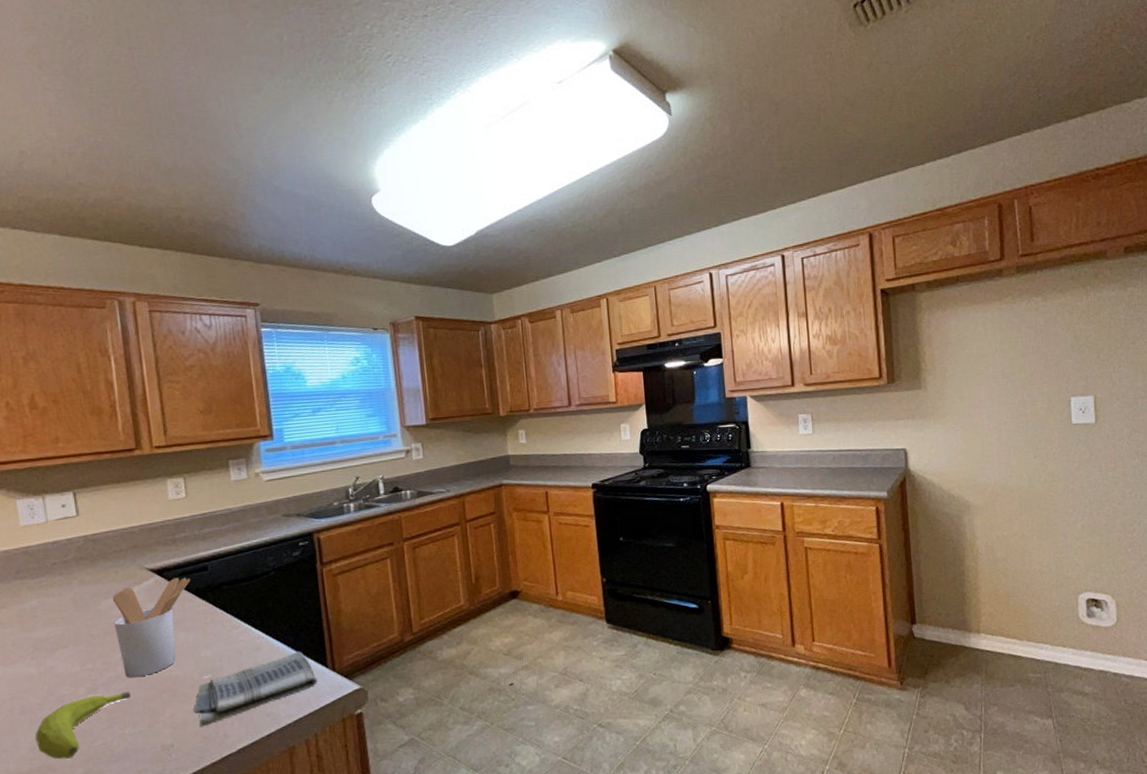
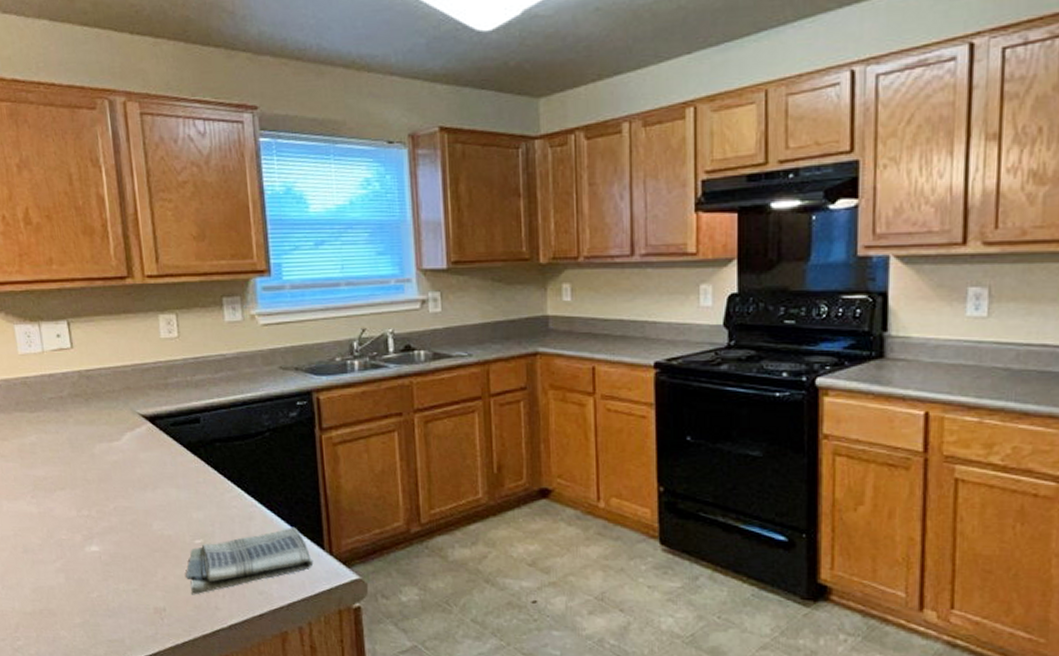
fruit: present [35,691,131,759] -> none [37,544,124,606]
utensil holder: present [112,577,190,678] -> none [106,428,182,532]

